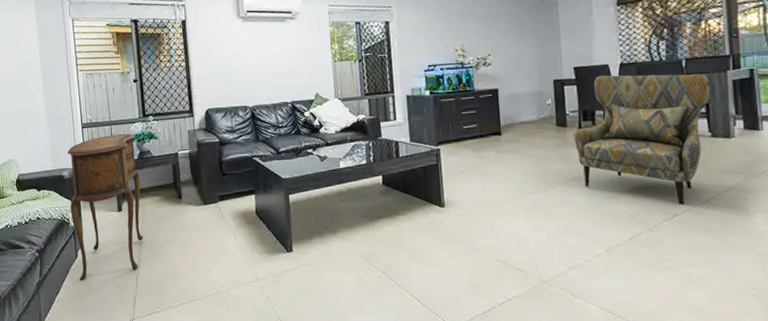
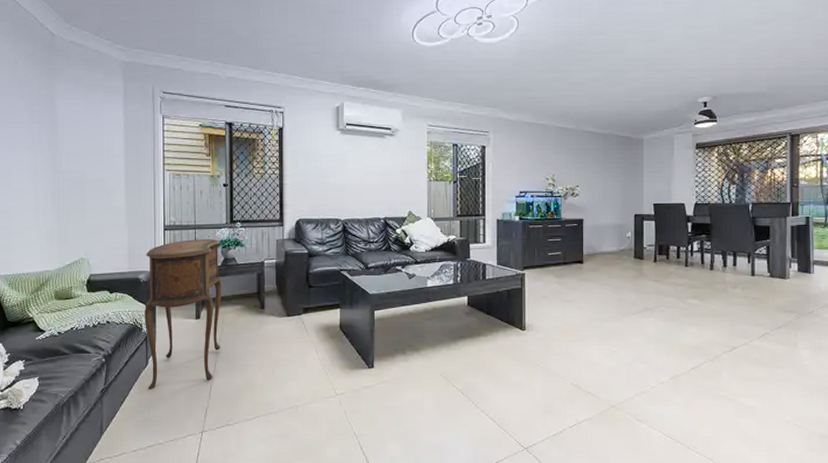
armchair: present [573,74,711,205] -> none [649,213,772,338]

